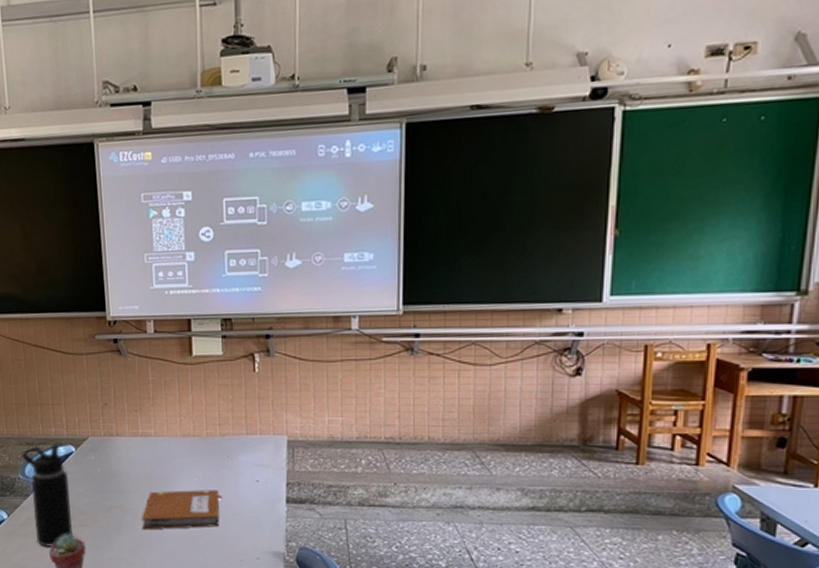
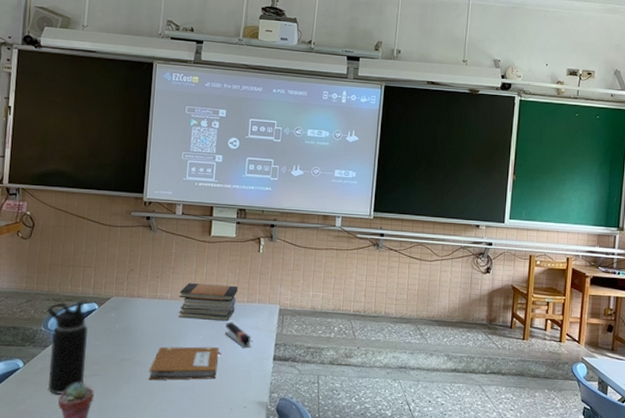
book stack: none [164,415,233,459] -> present [179,283,238,322]
stapler: none [222,459,256,490] -> present [224,322,251,349]

